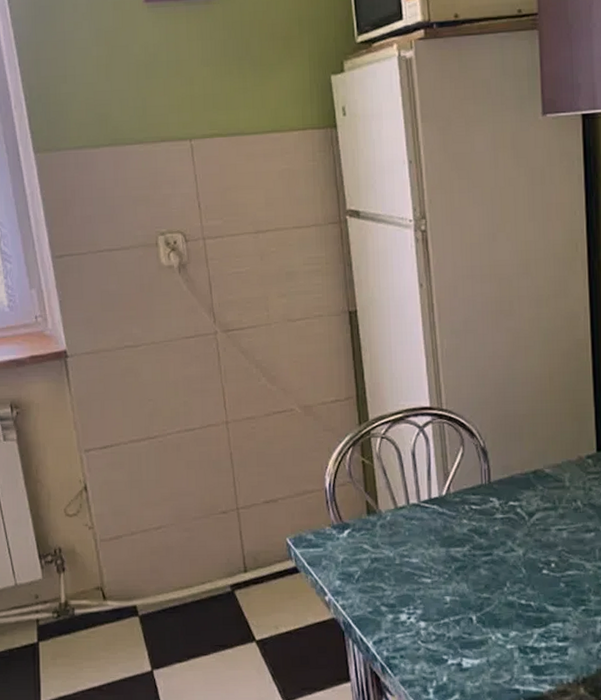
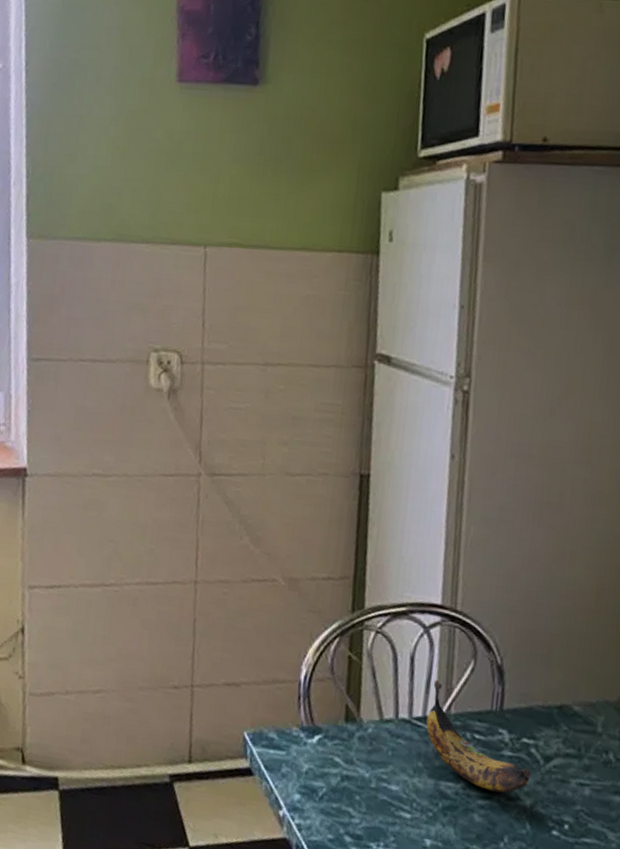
banana: none [432,468,520,549] -> present [426,680,532,793]

